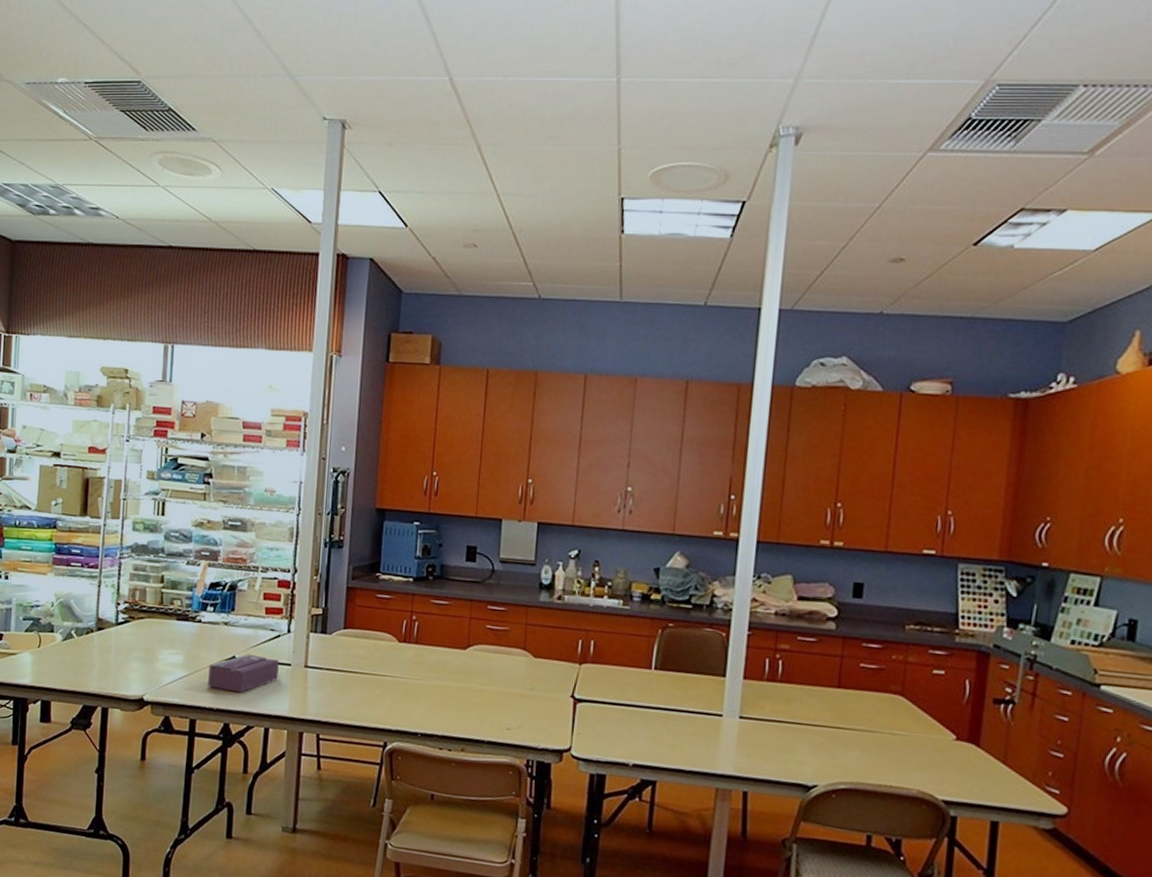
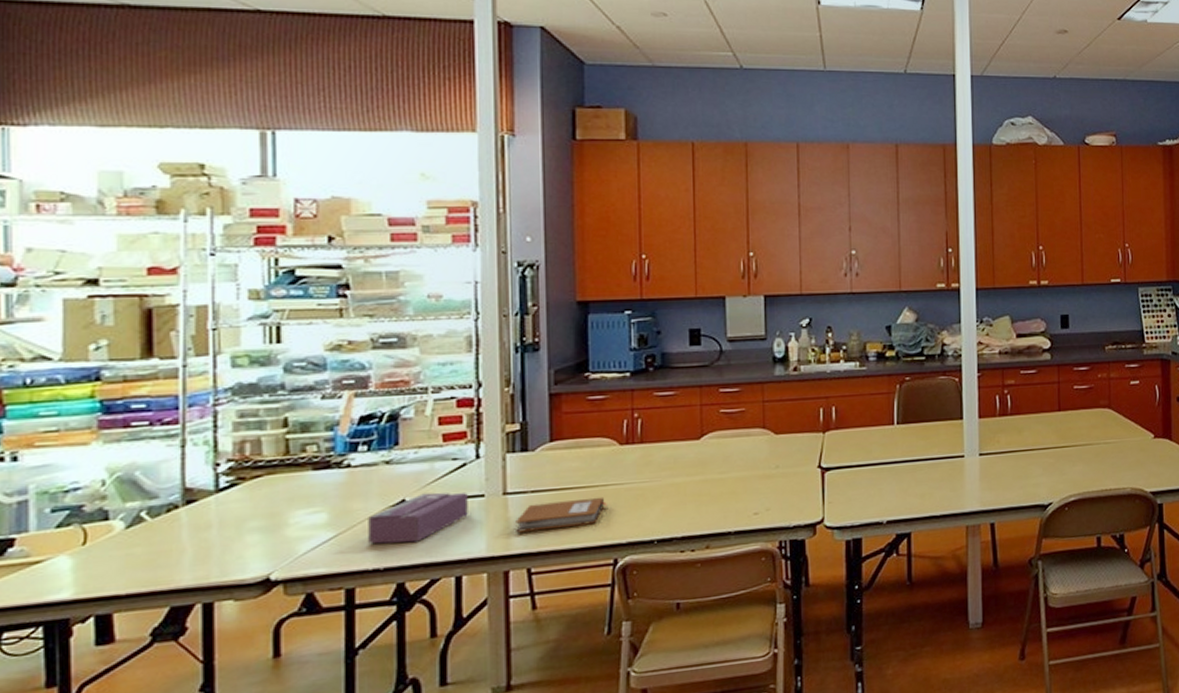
notebook: none [311,679,383,708] -> present [516,496,607,533]

